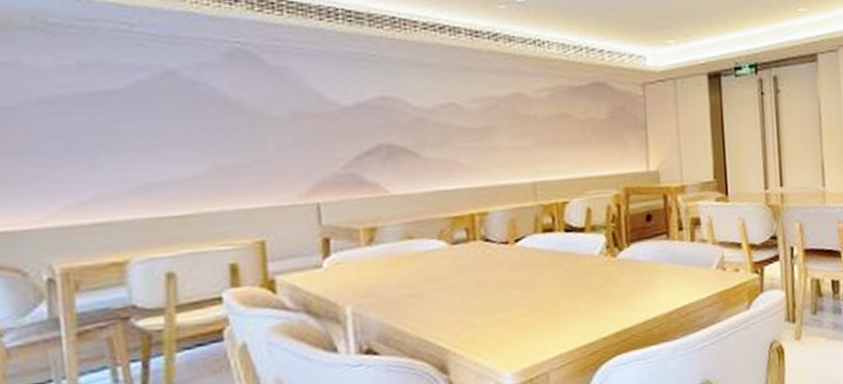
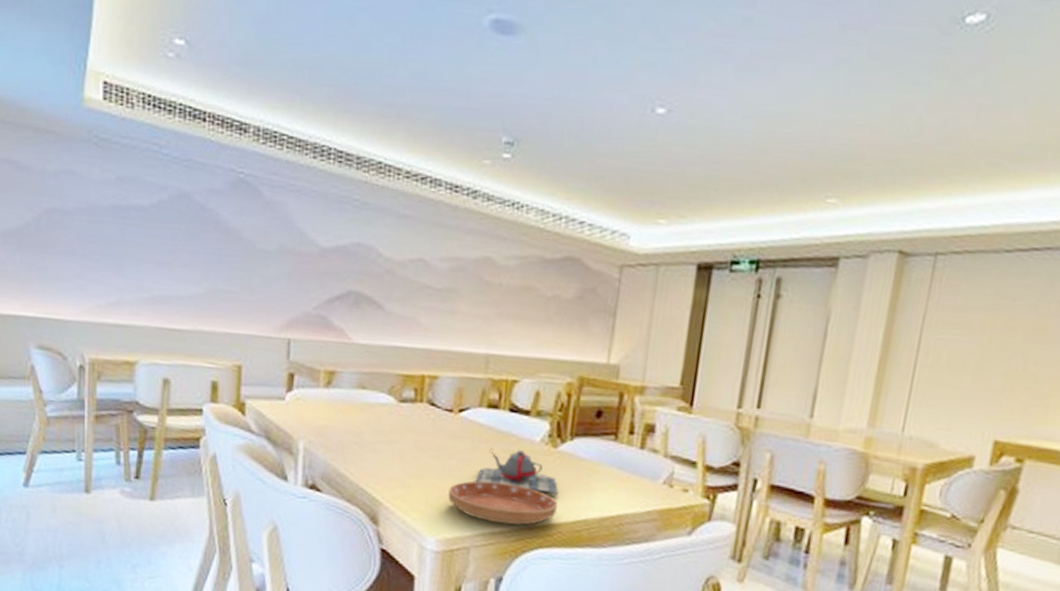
saucer: none [517,300,627,342] -> present [448,481,557,525]
teapot: none [543,266,625,307] -> present [475,447,559,496]

